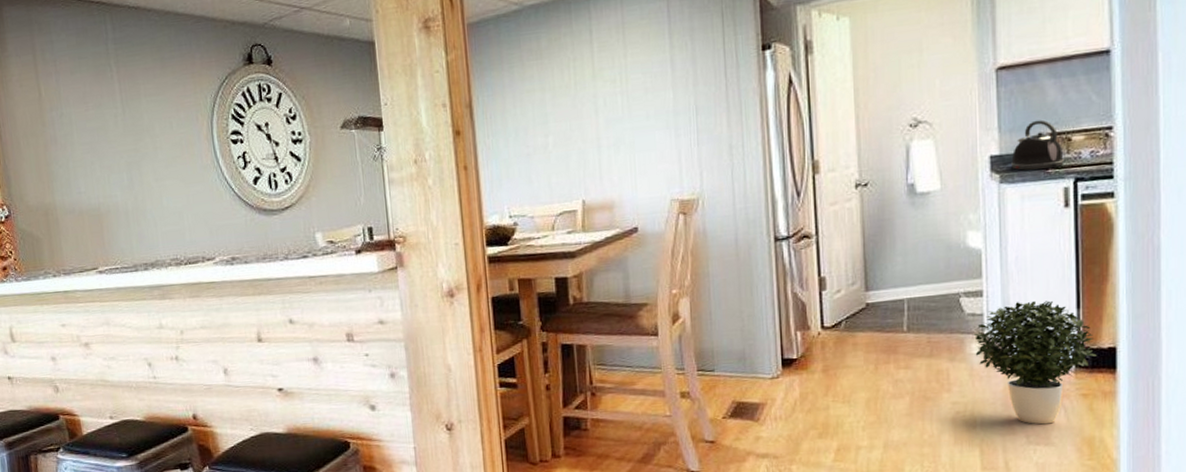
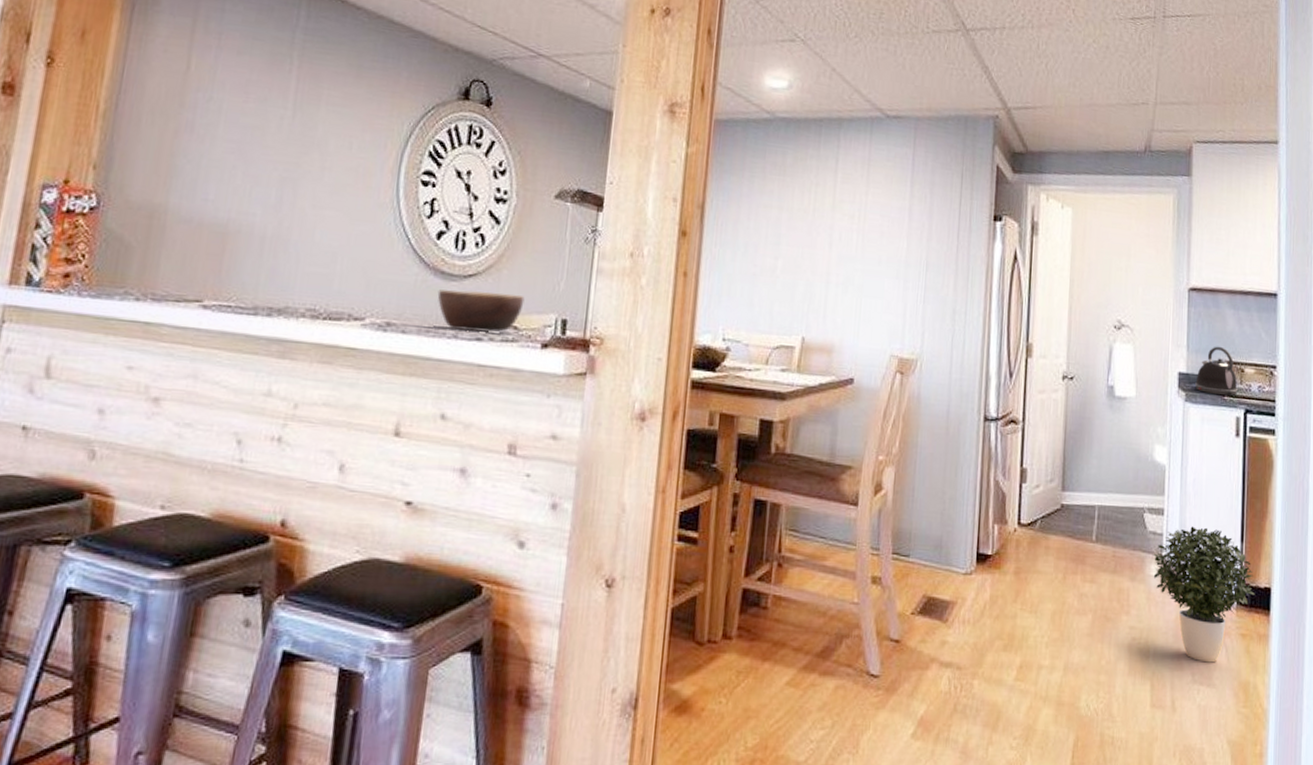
bowl: none [264,214,335,253] -> present [437,290,525,333]

